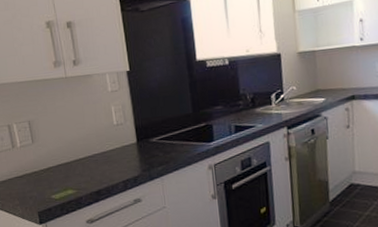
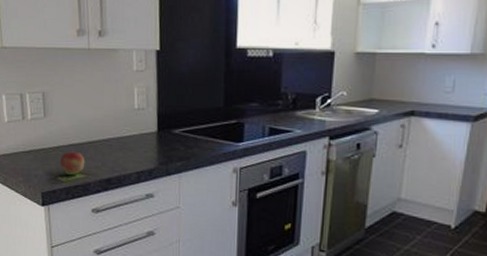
fruit: none [51,170,75,193] -> present [59,151,85,176]

